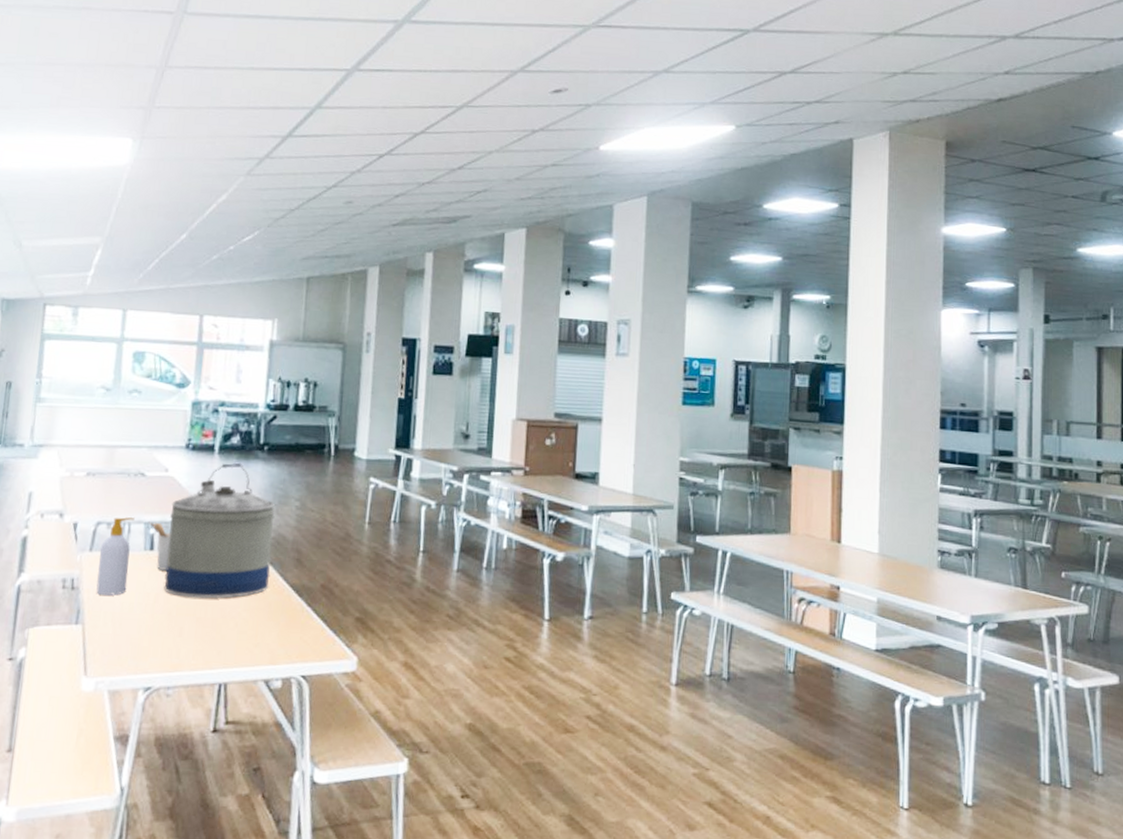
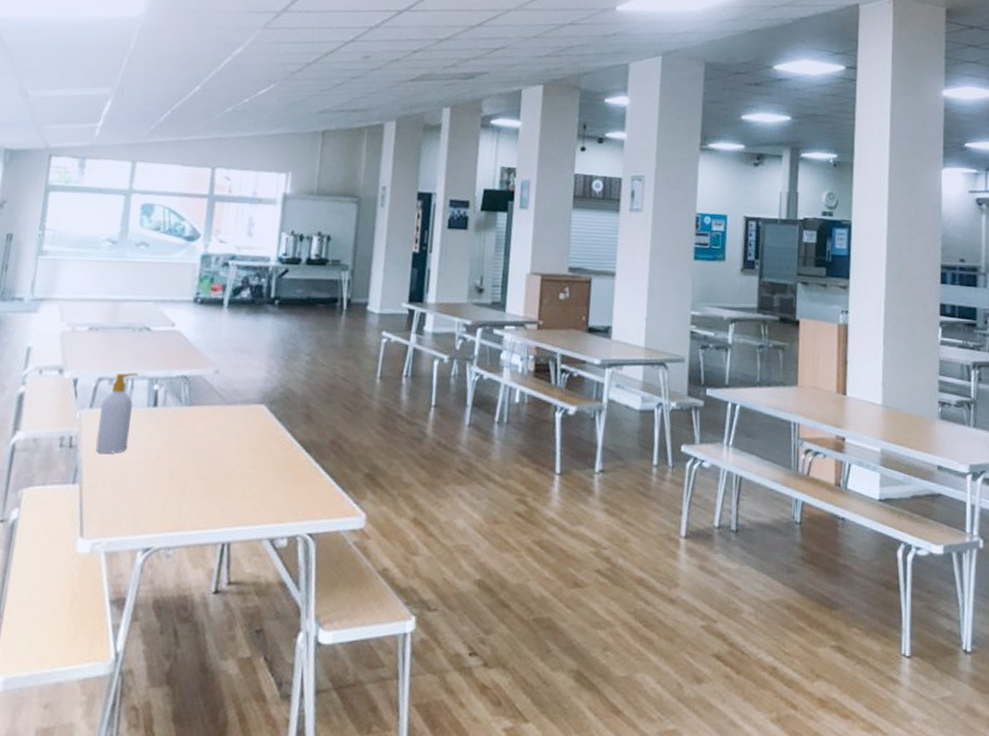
utensil holder: present [148,521,171,572] -> none [153,377,176,429]
water jug: present [164,462,275,599] -> none [167,316,284,456]

